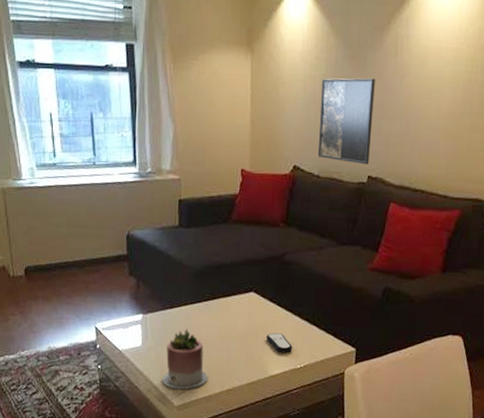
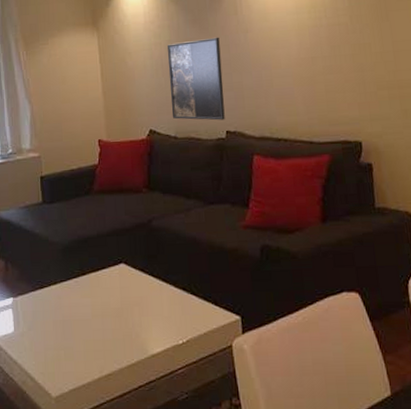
succulent planter: present [162,329,208,390] -> none [37,310,85,378]
remote control: present [266,333,293,353] -> none [142,306,172,328]

